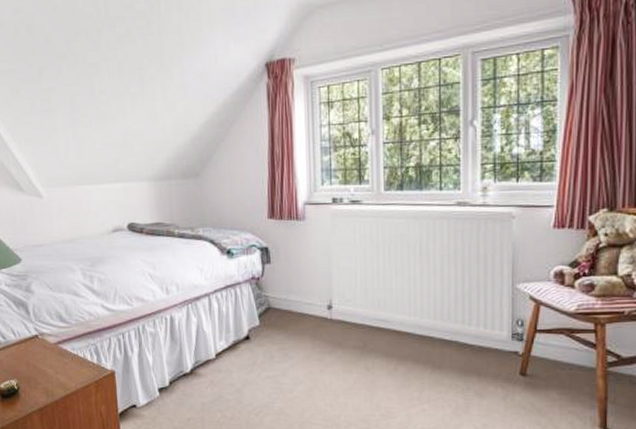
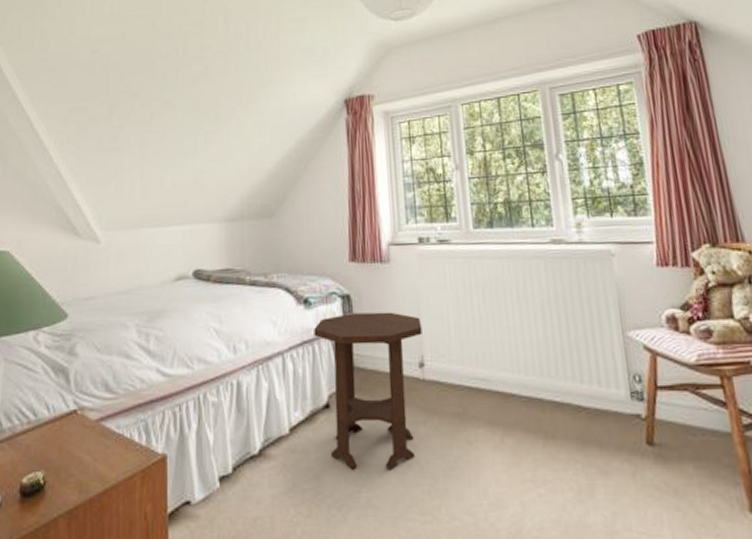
side table: none [236,263,332,388] -> present [314,312,422,470]

